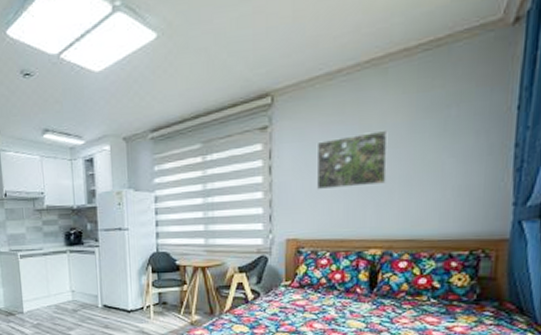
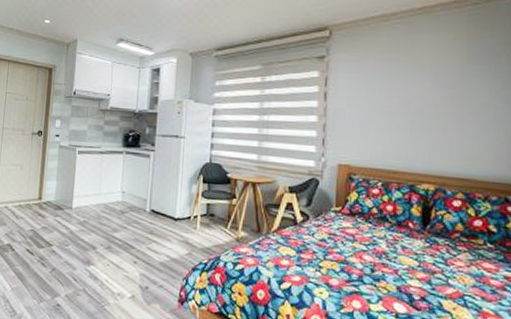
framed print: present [316,129,388,190] -> none [369,70,440,122]

